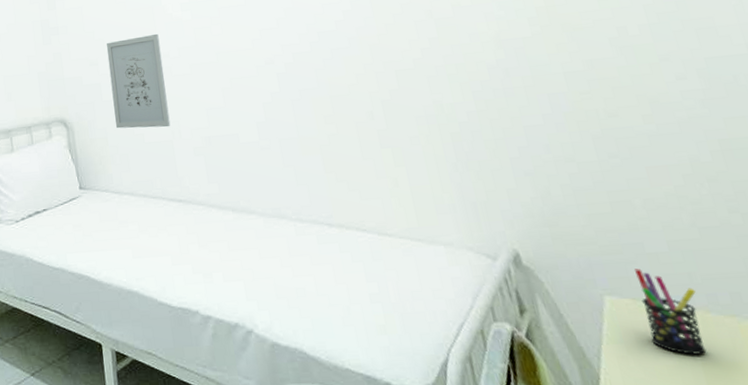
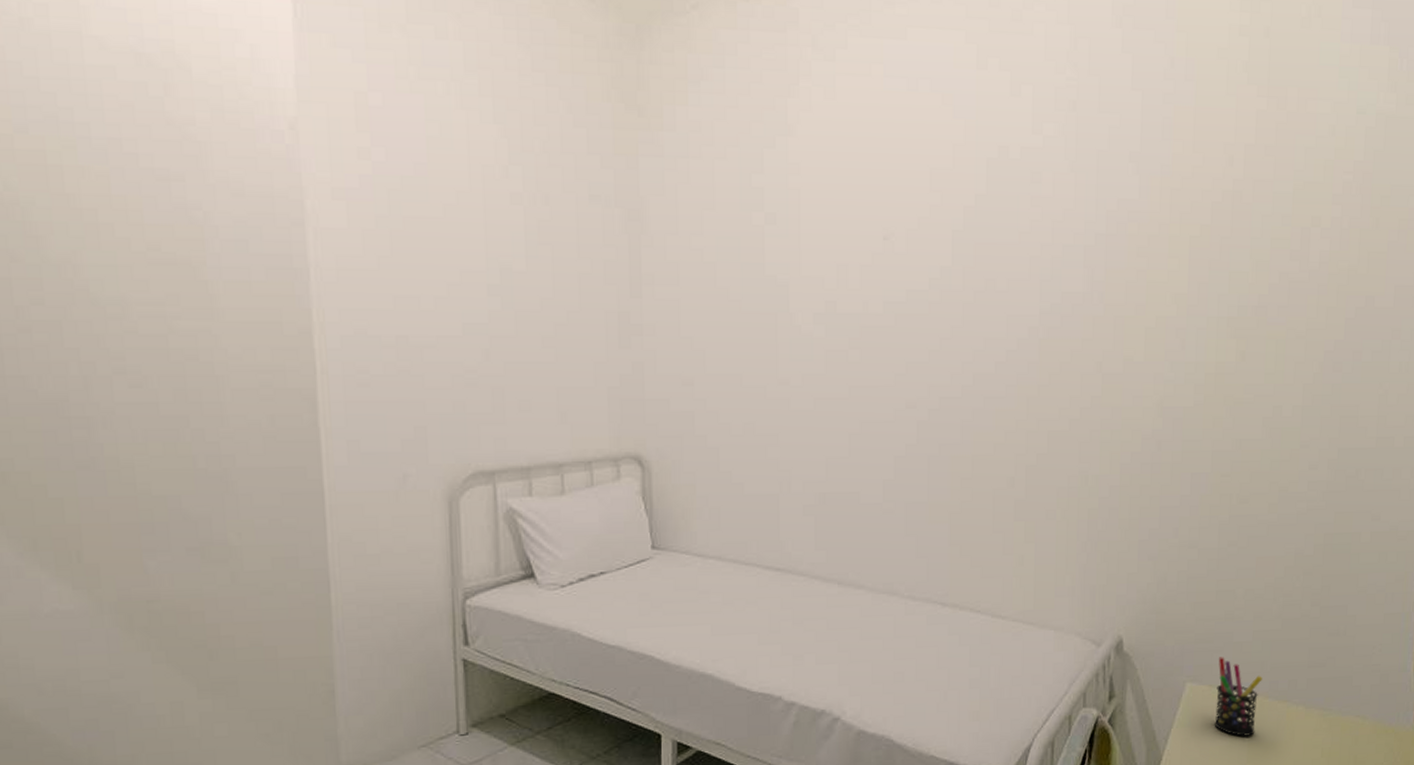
wall art: present [106,33,171,129] -> none [707,351,780,477]

